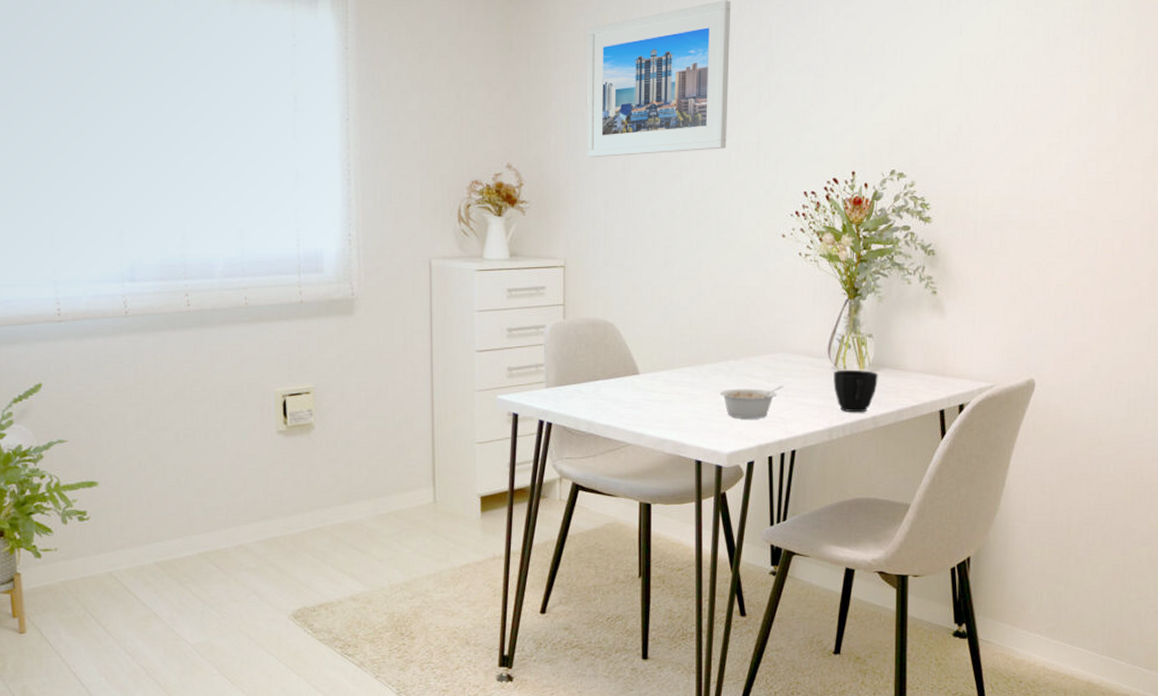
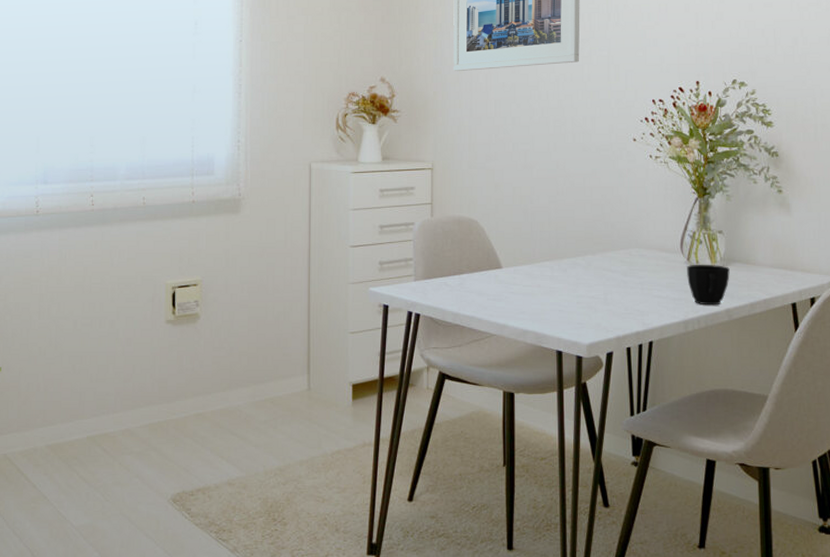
legume: present [720,386,783,418] -> none [578,280,639,310]

